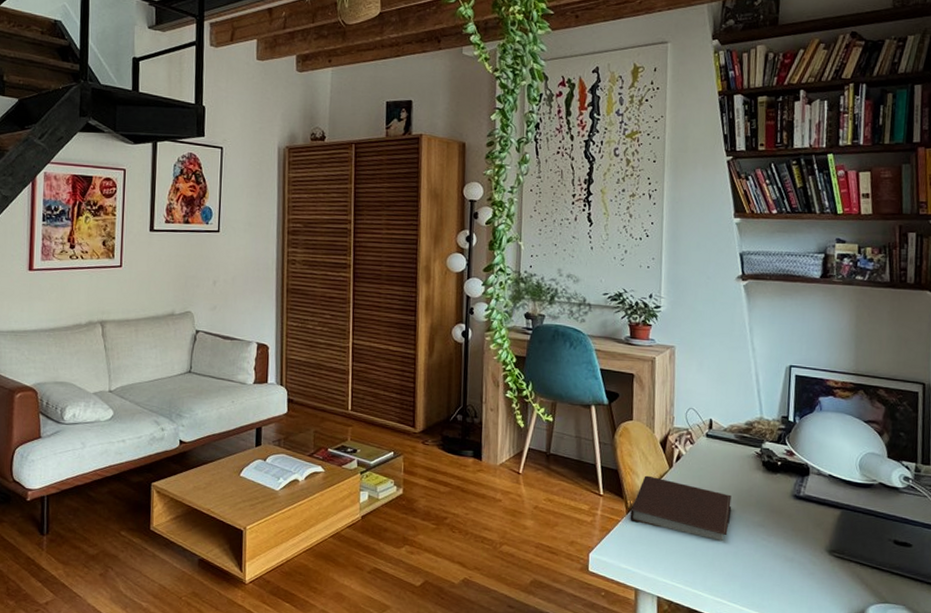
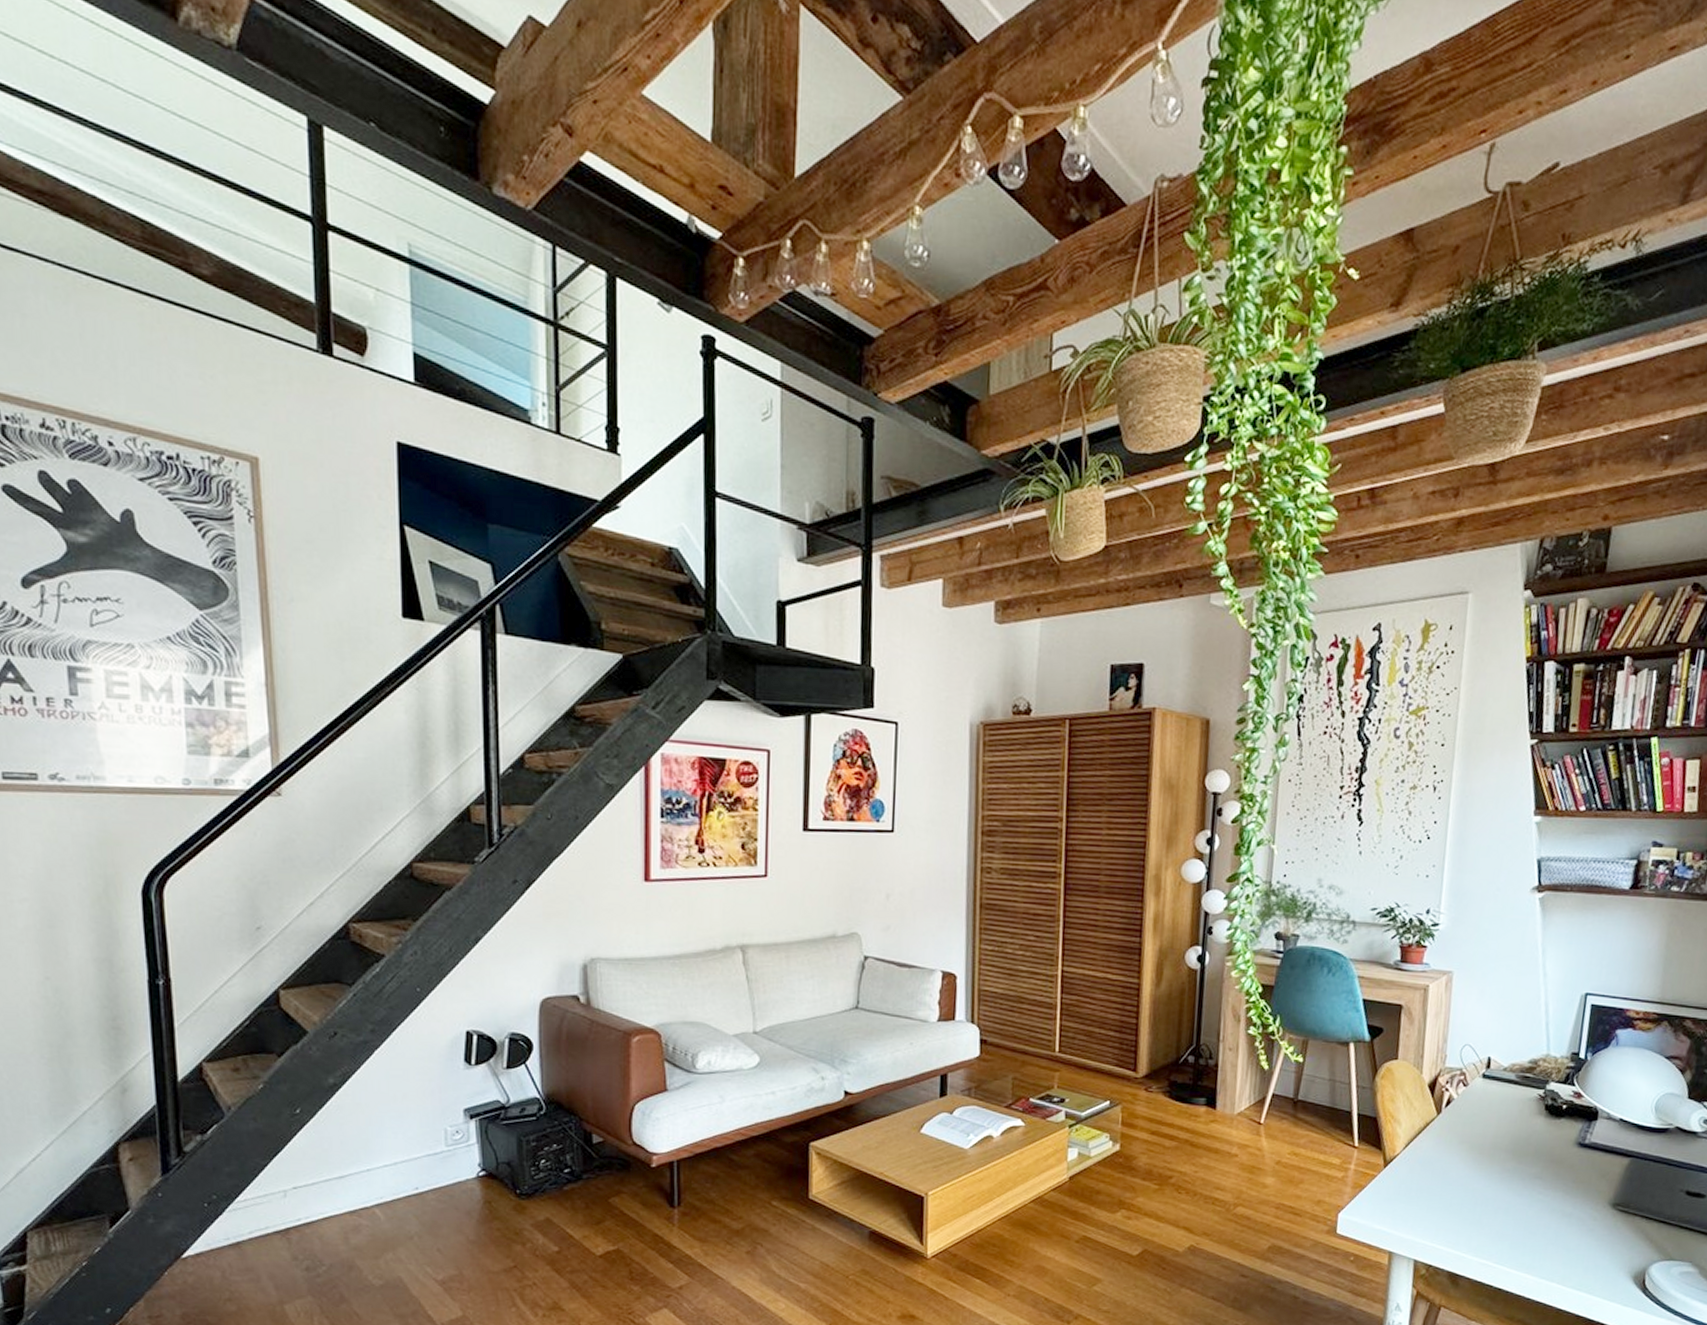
notebook: present [630,475,732,541] -> none [1388,1123,1507,1196]

